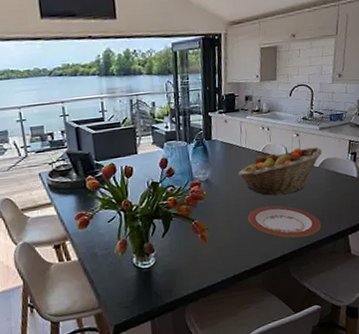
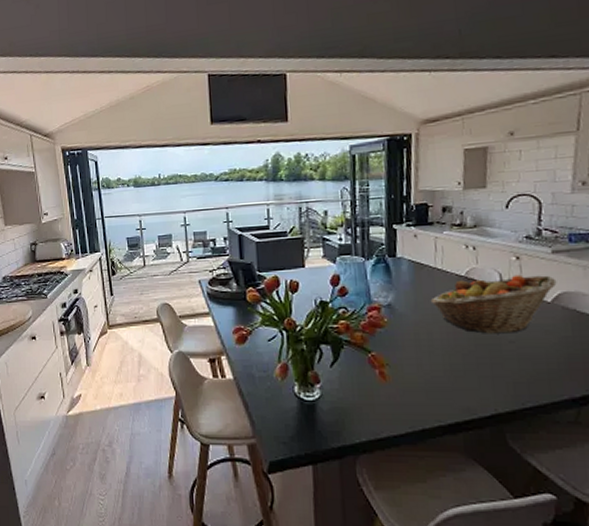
plate: present [248,205,321,238] -> none [443,347,556,395]

